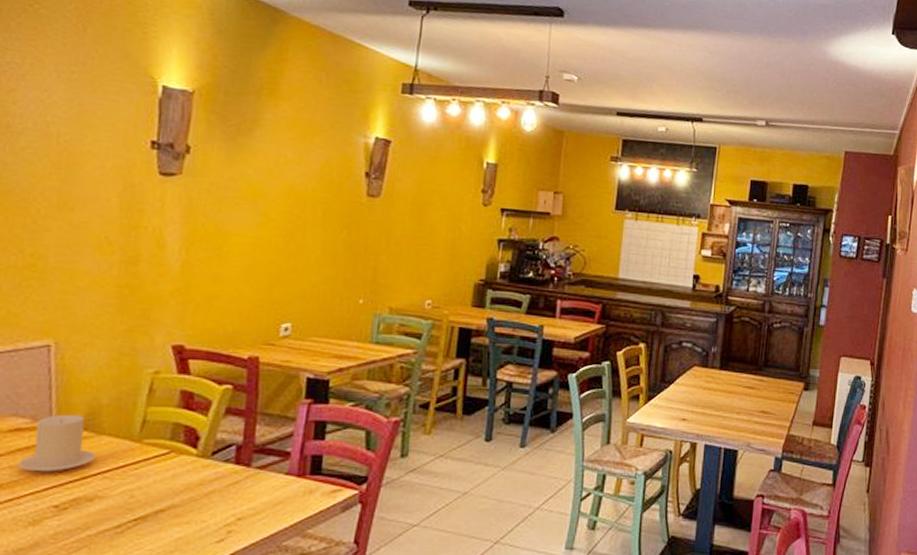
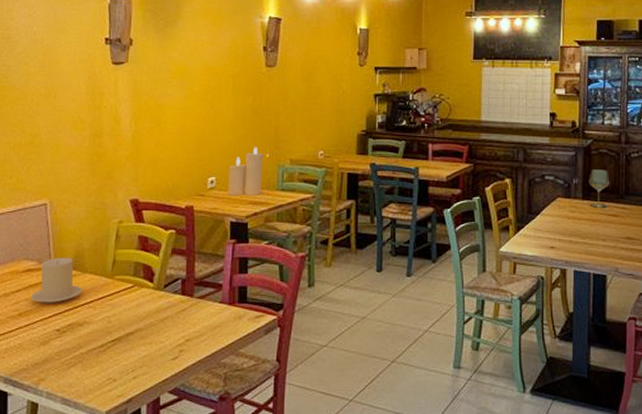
candle: none [305,290,356,349] -> present [227,147,264,197]
wine glass: none [727,338,750,380] -> present [589,169,610,208]

